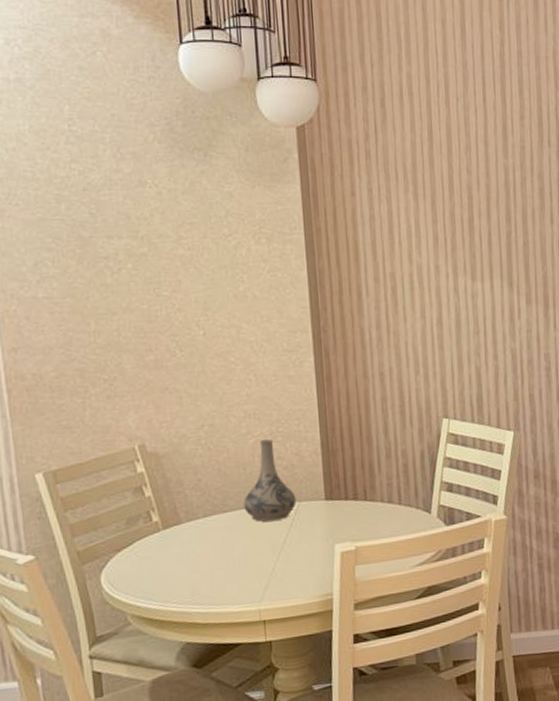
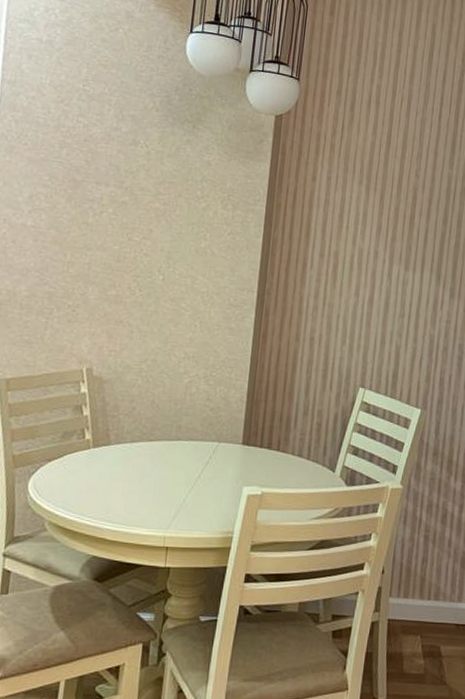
decorative vase: present [244,439,297,522] -> none [168,381,217,456]

